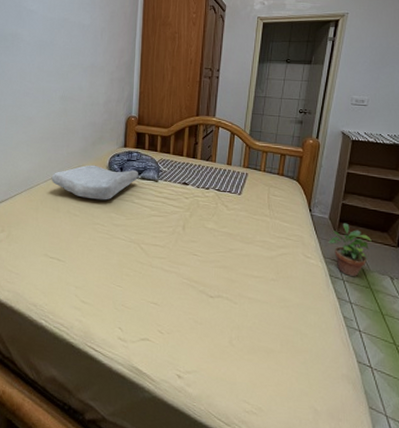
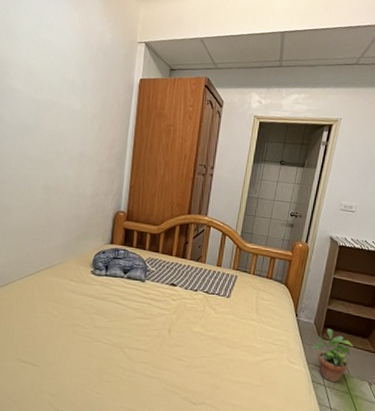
soap bar: present [51,165,139,200] -> none [28,261,125,300]

